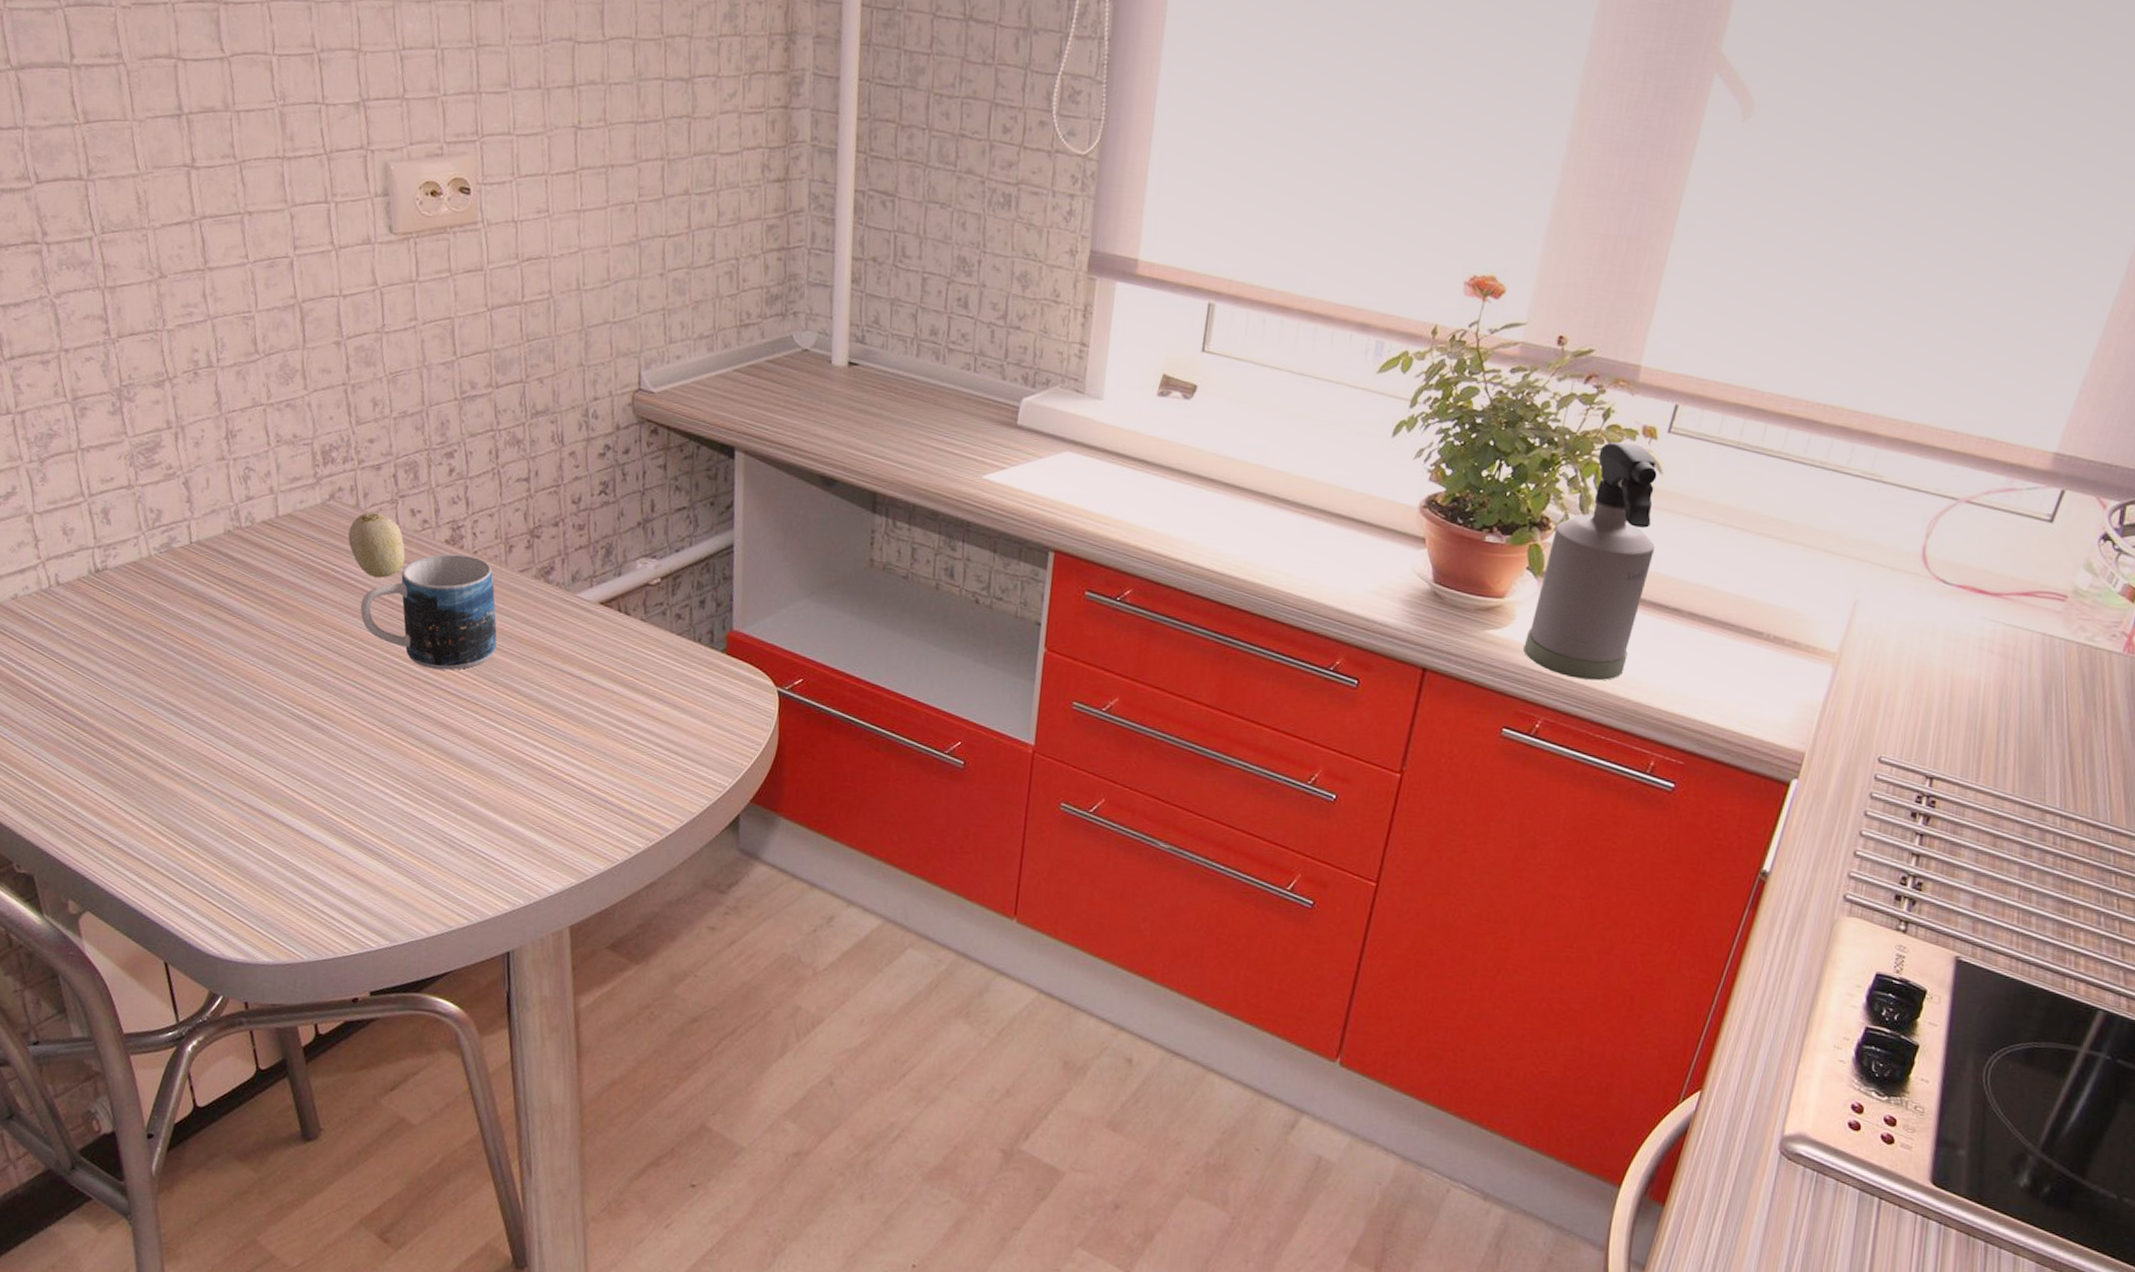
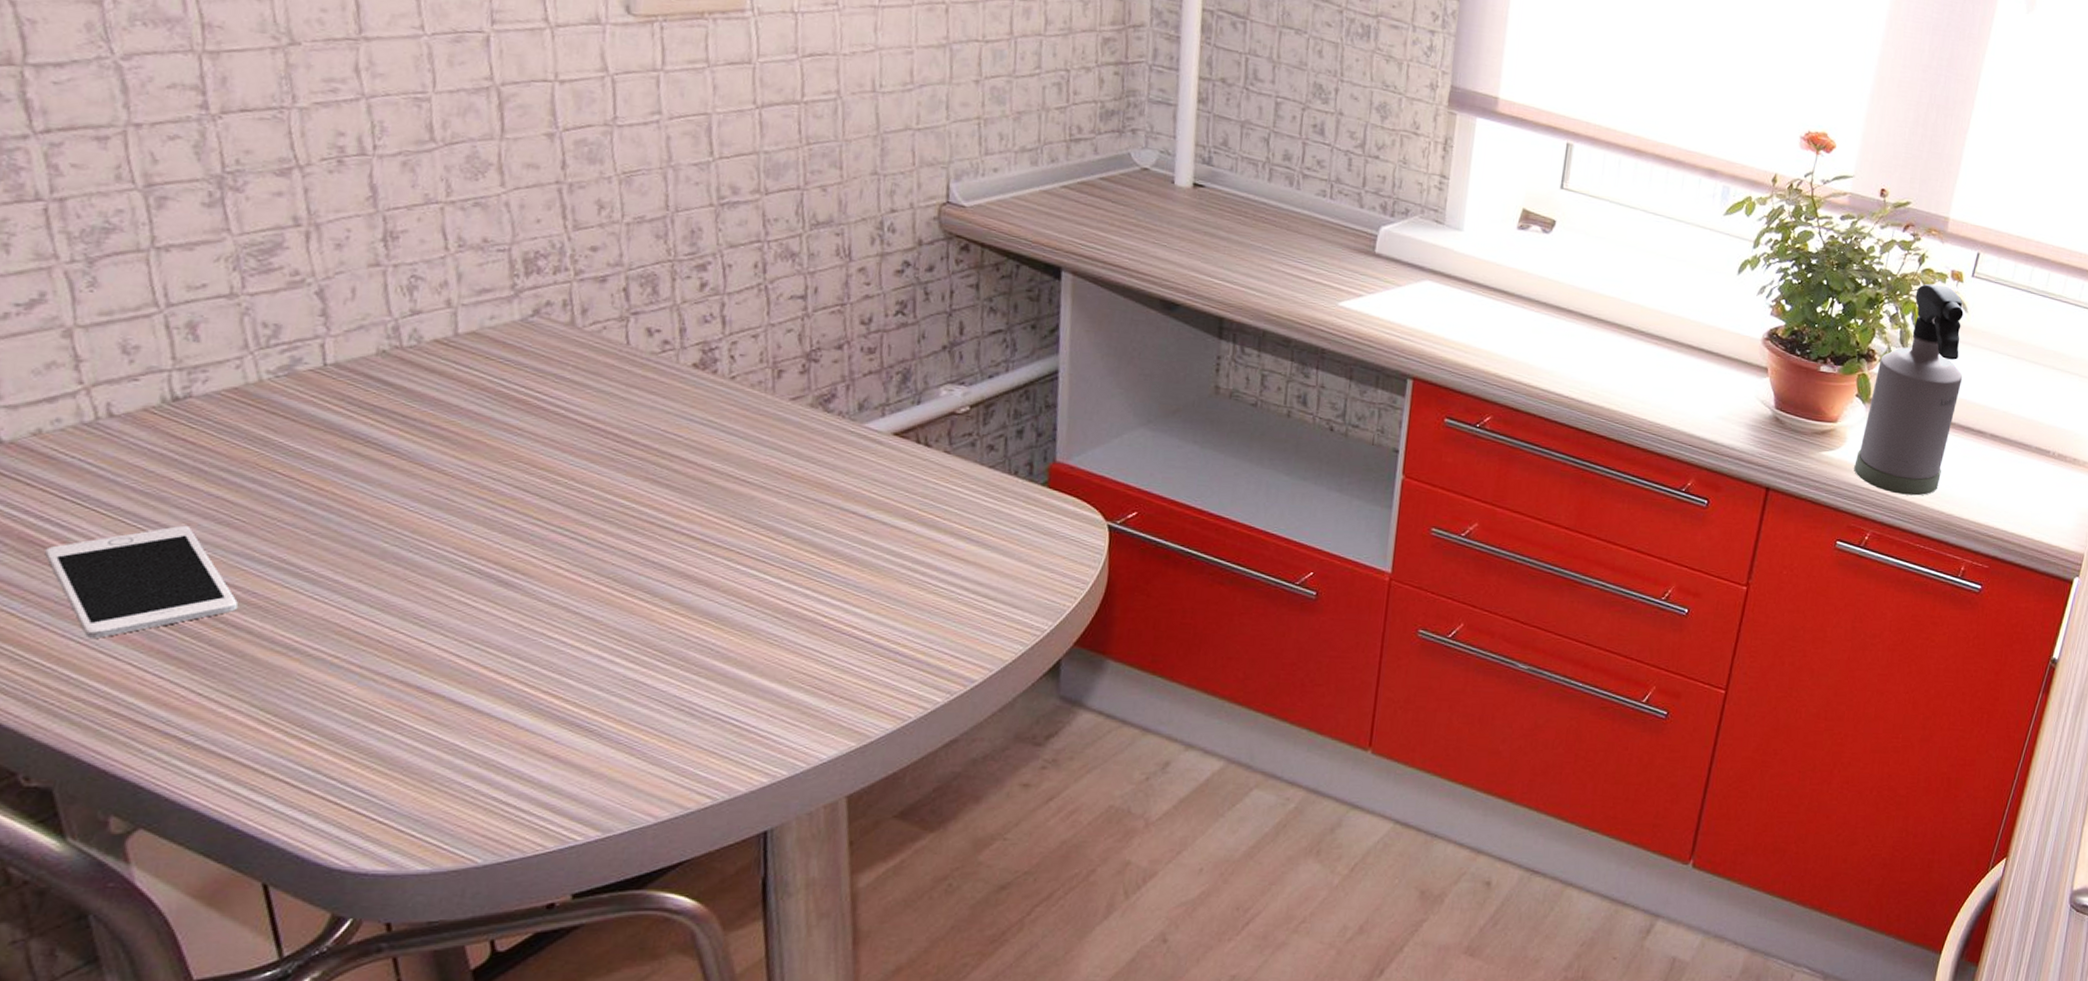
cell phone: none [22,672,142,760] -> present [43,525,239,638]
fruit: present [348,512,406,578] -> none [557,331,638,407]
mug: present [360,554,498,671] -> none [572,379,760,512]

